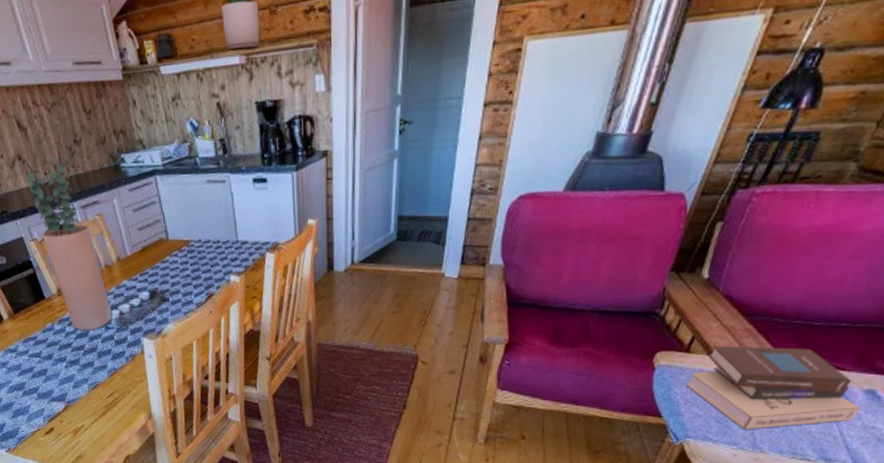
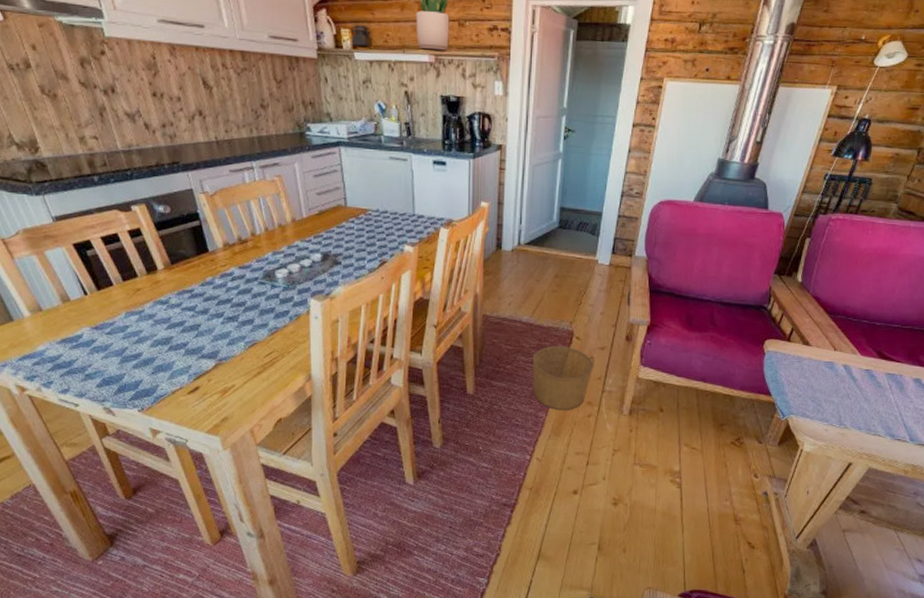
vase: present [24,145,114,332] -> none [205,107,281,289]
basket: none [373,371,443,440] -> present [532,345,595,410]
books: present [685,345,861,430] -> none [788,337,912,409]

